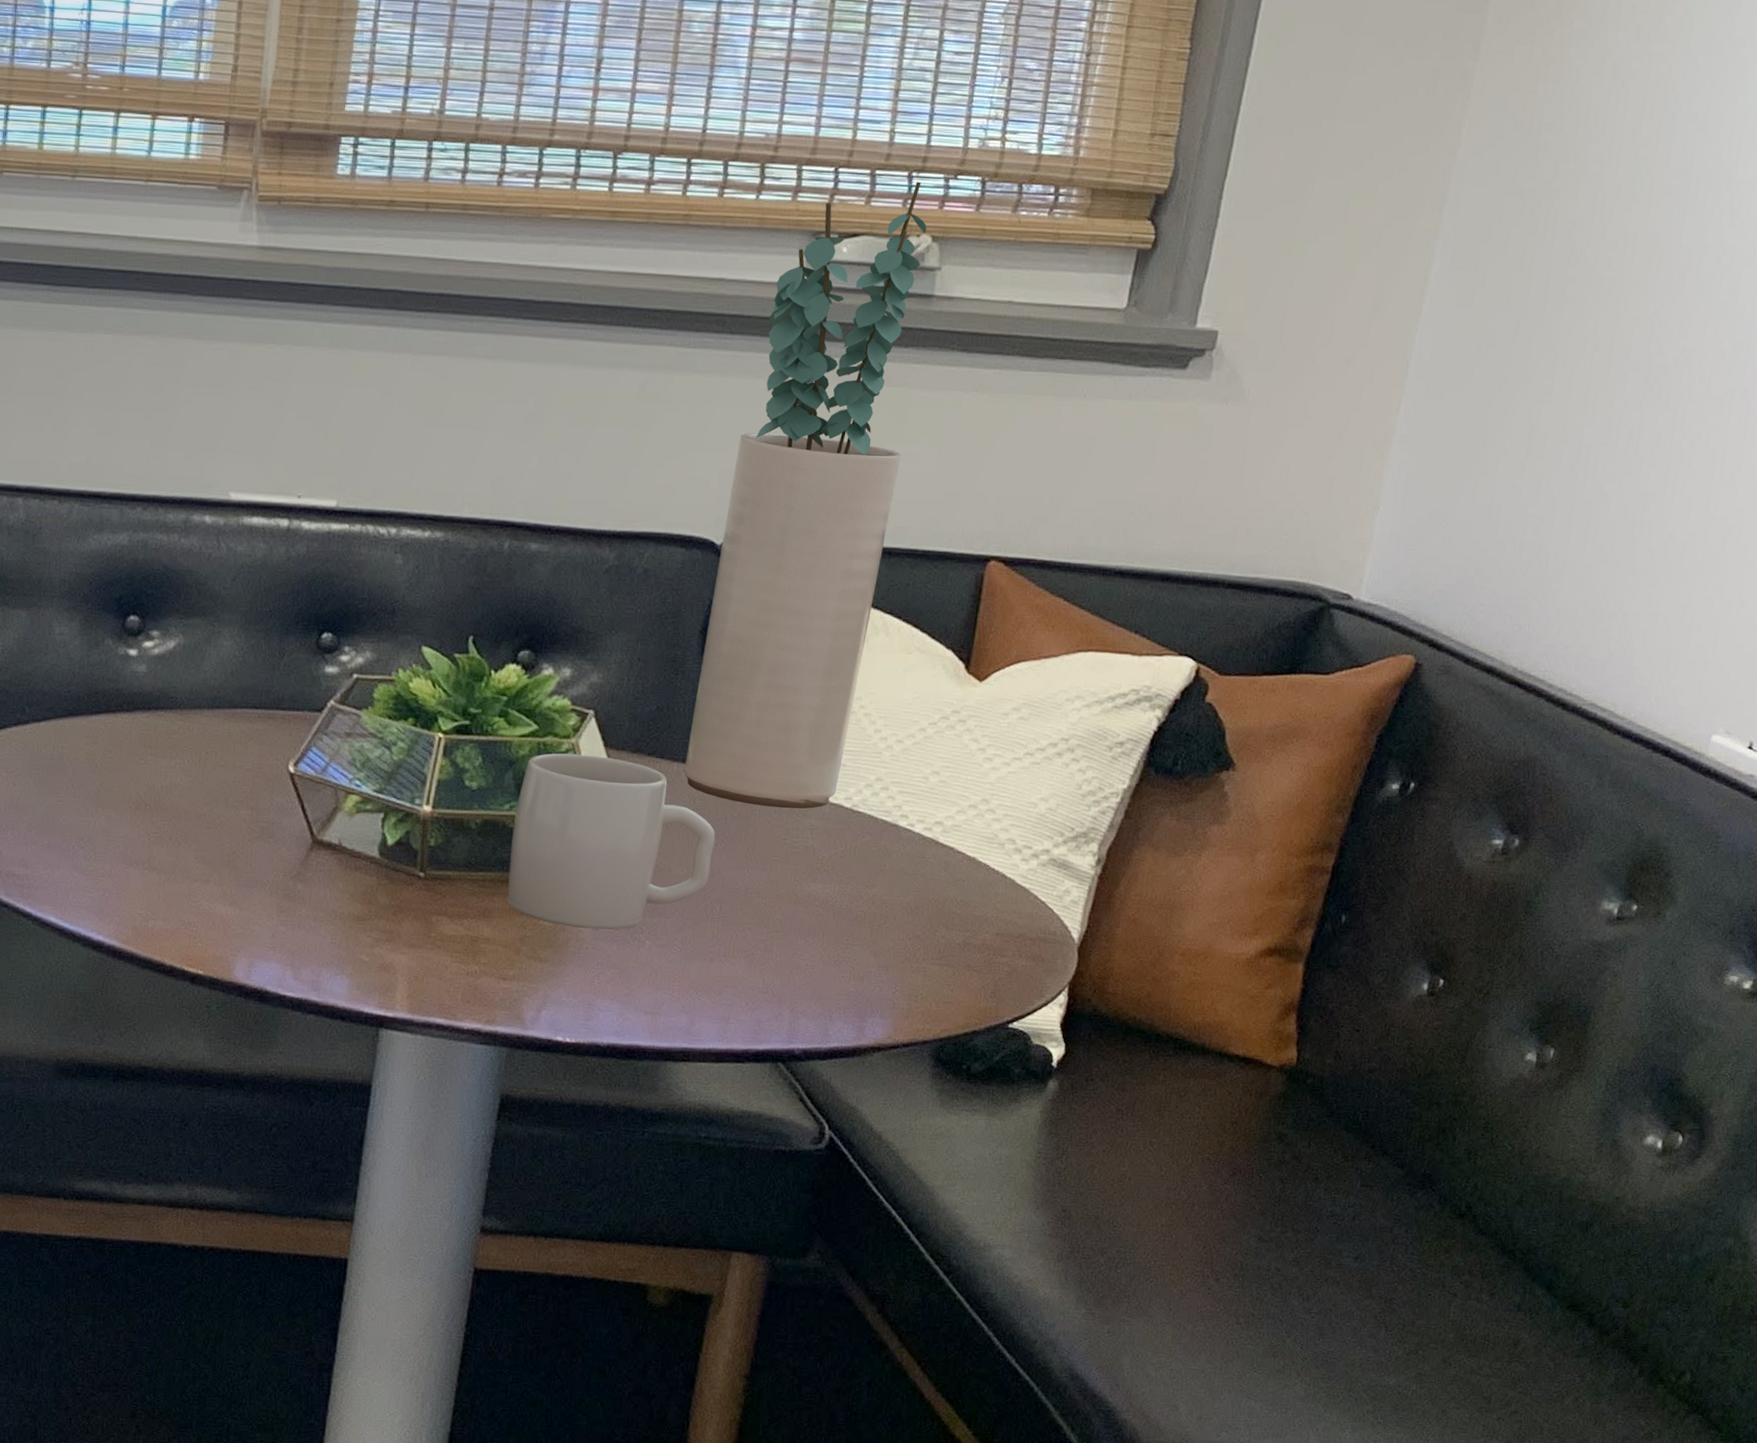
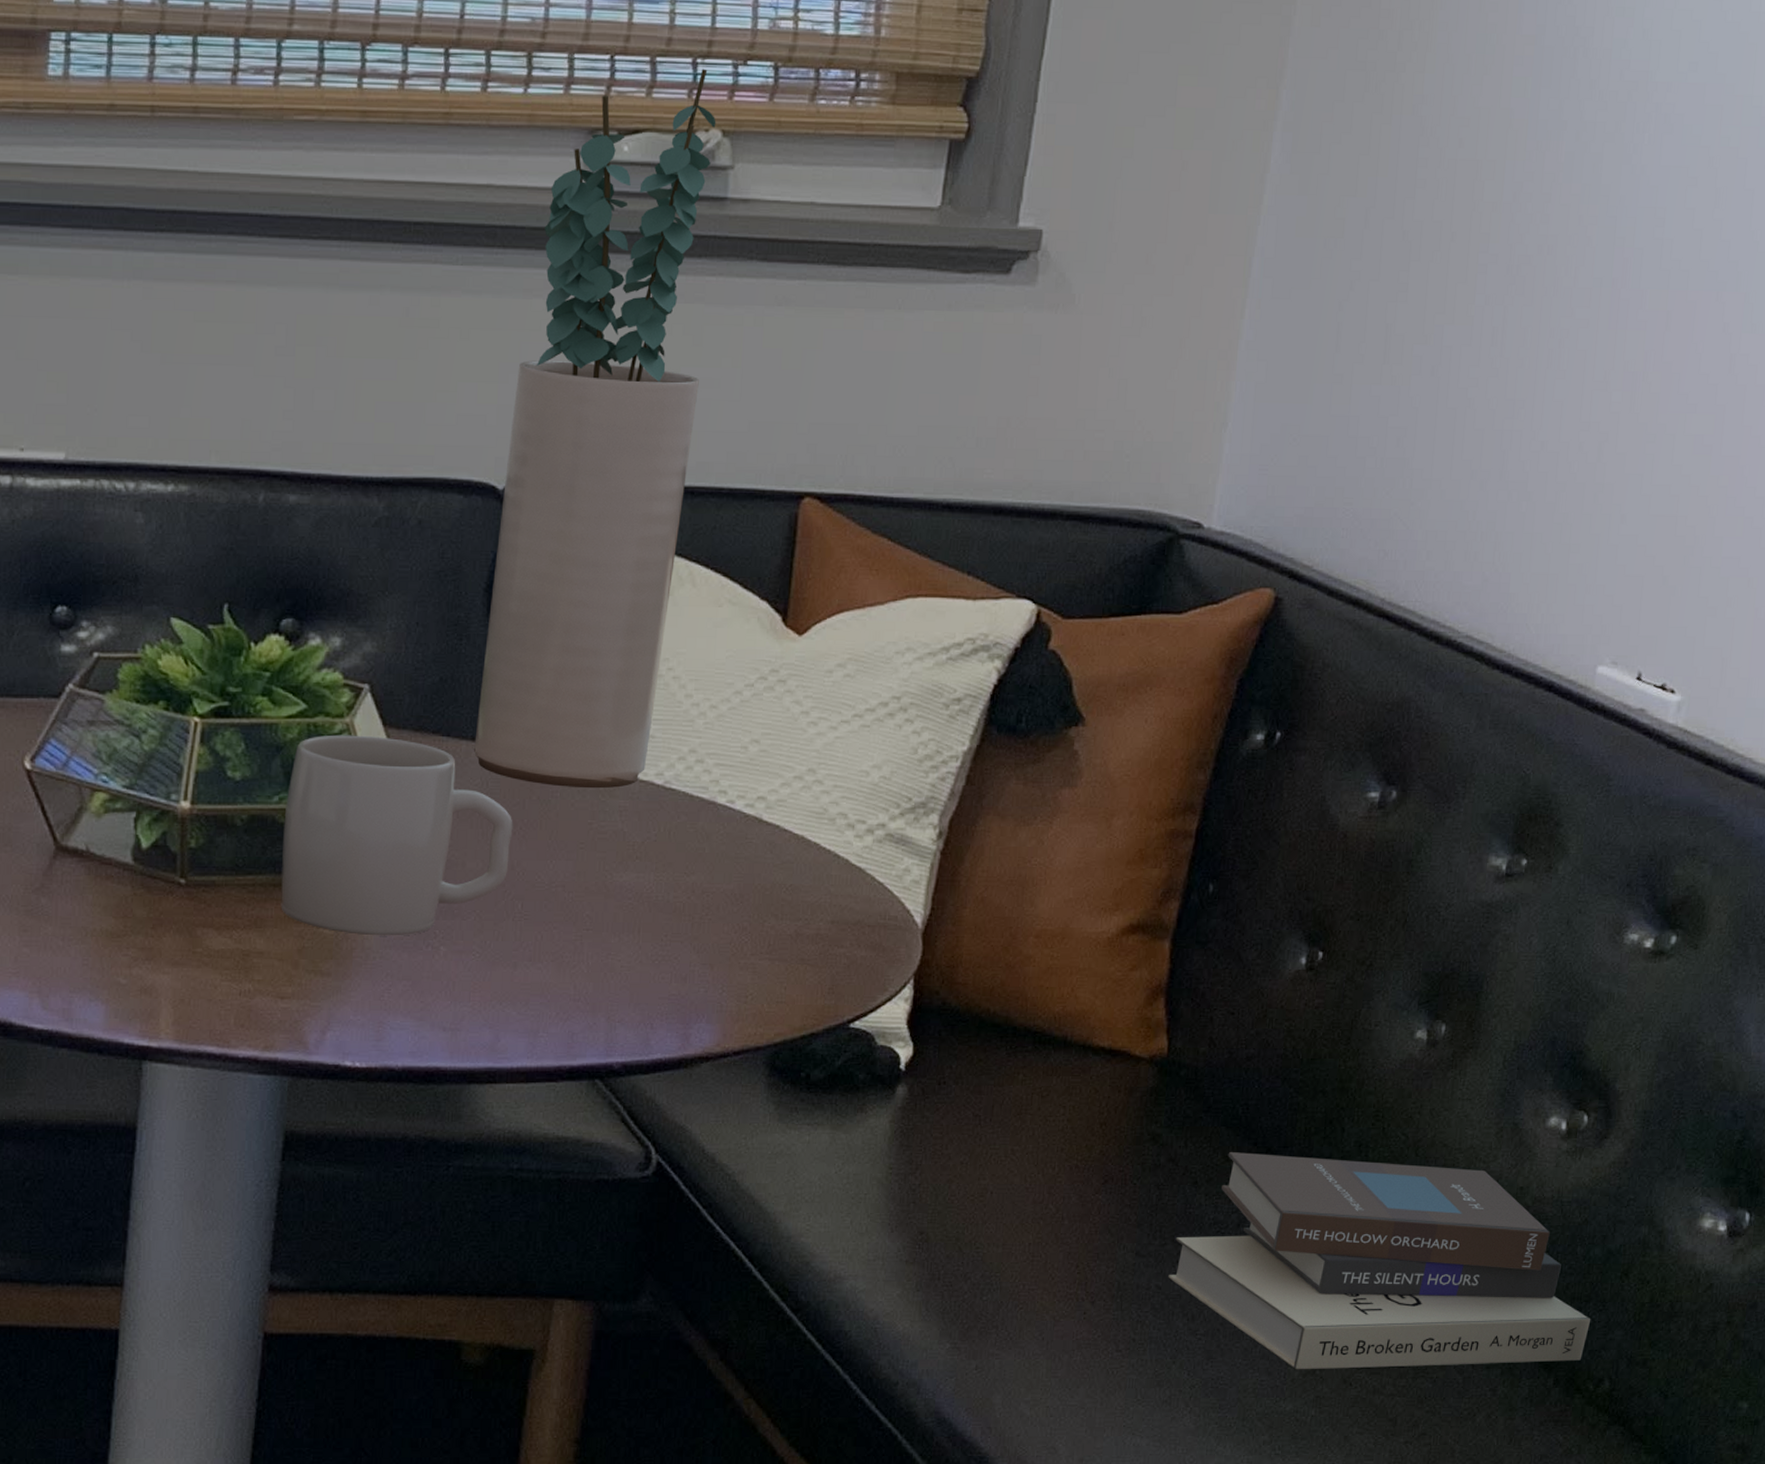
books: none [1287,1153,1676,1355] -> present [1168,1152,1591,1370]

